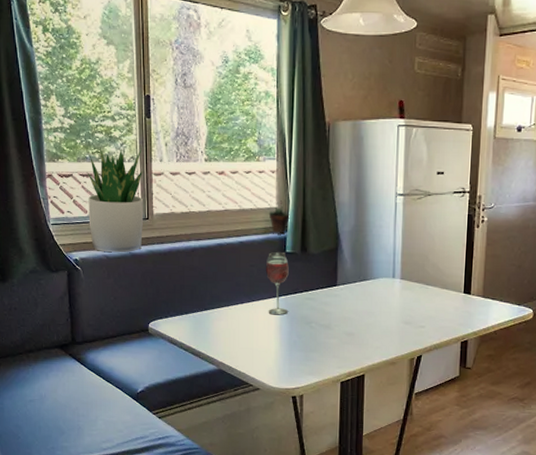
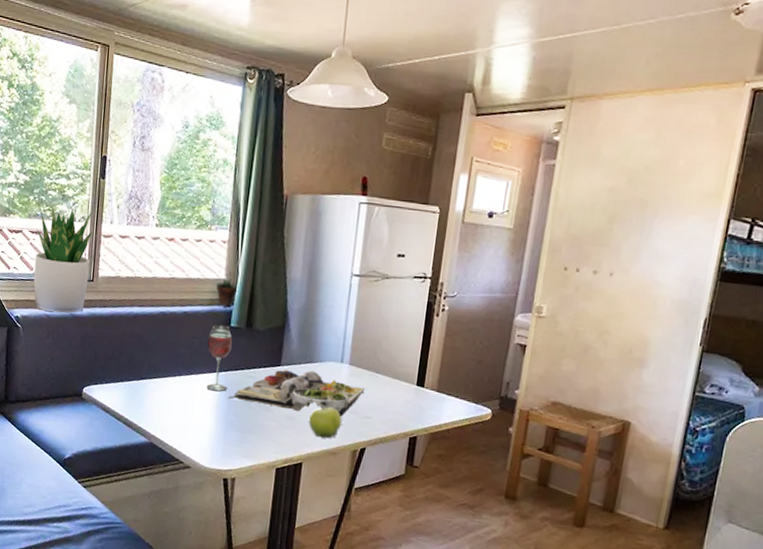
food tray: none [289,288,417,328] -> present [227,370,365,417]
fruit: none [368,320,398,350] -> present [309,406,342,438]

